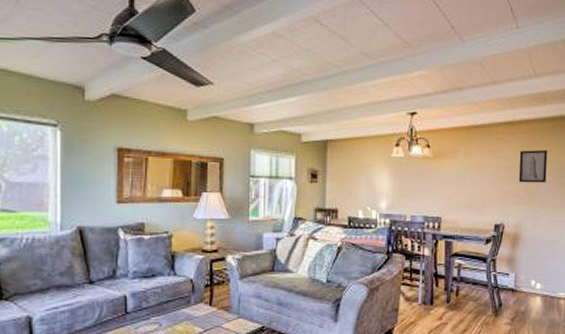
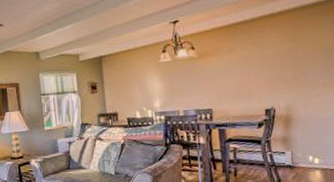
wall art: present [518,150,547,183] -> none [283,35,314,69]

